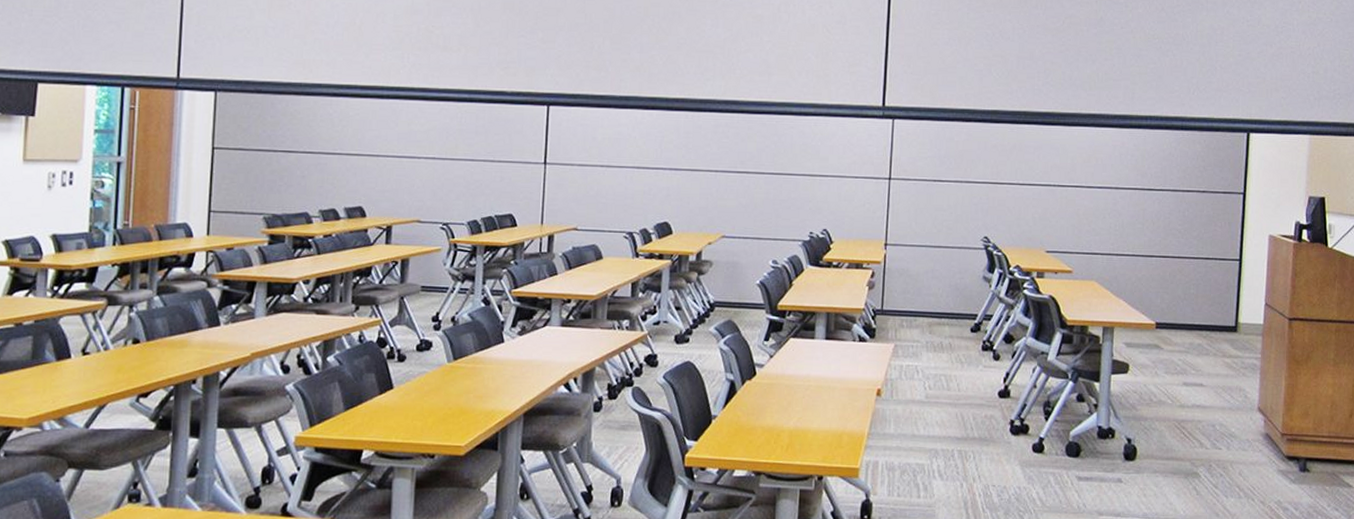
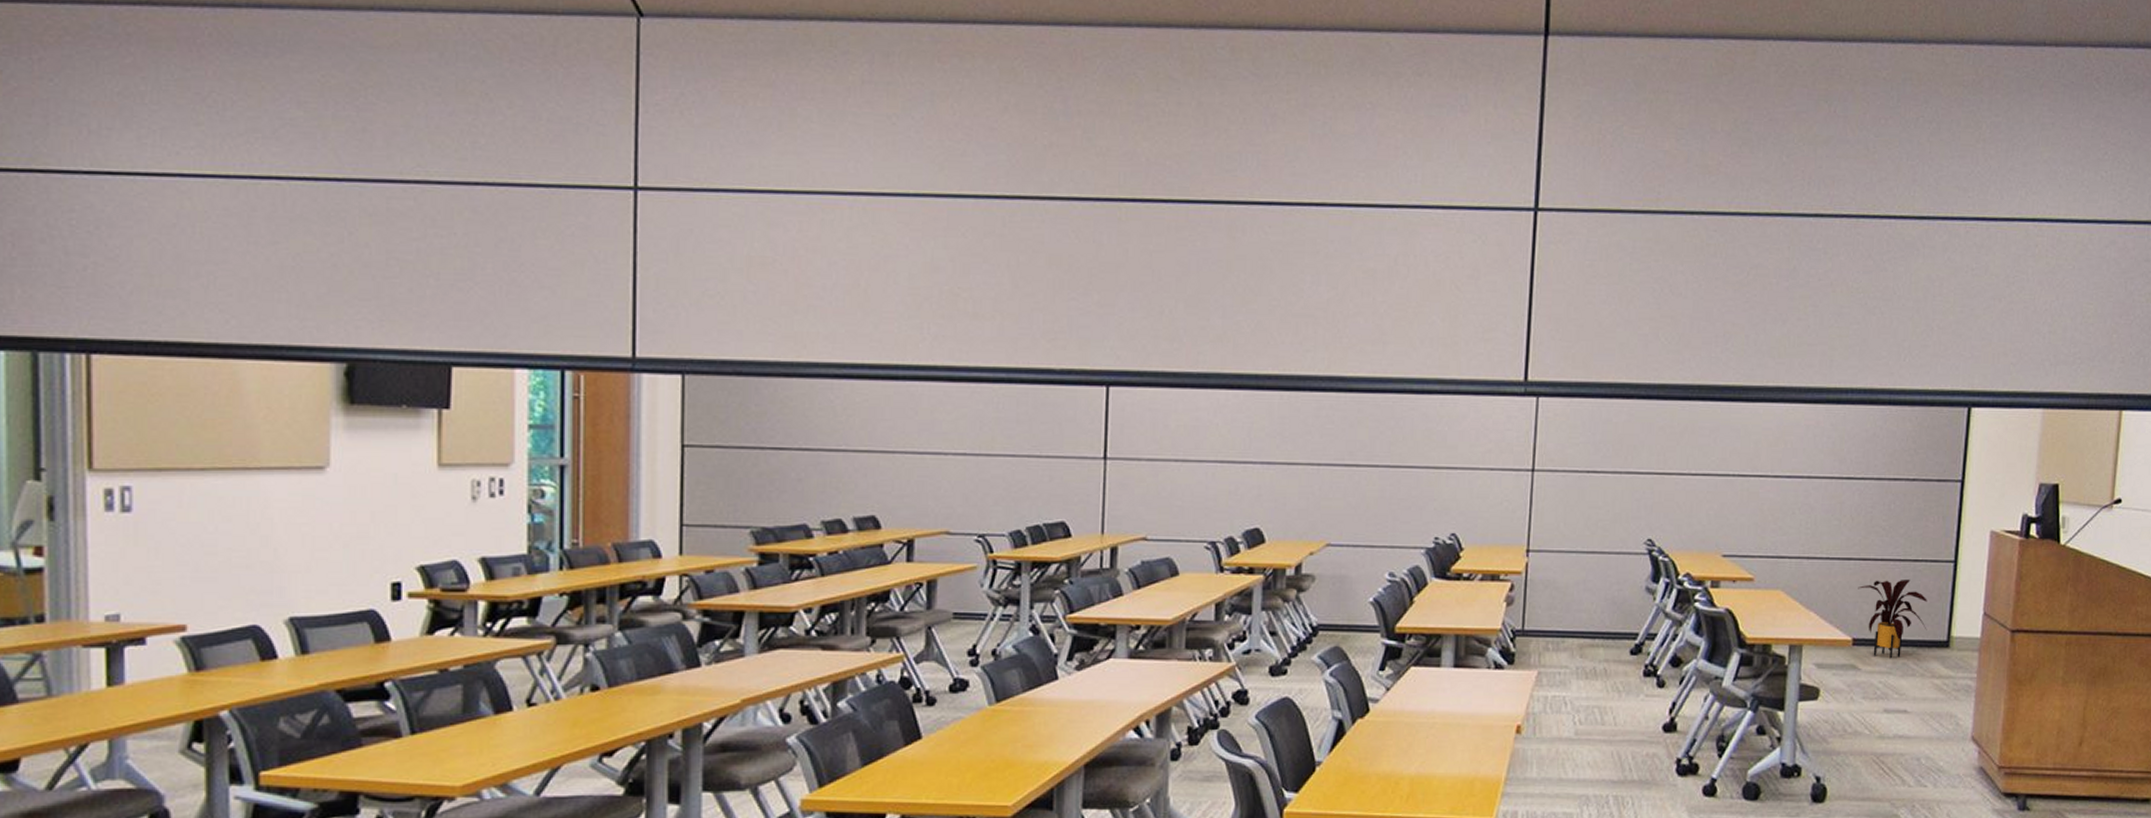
house plant: none [1159,273,1218,340] -> present [1858,579,1927,659]

